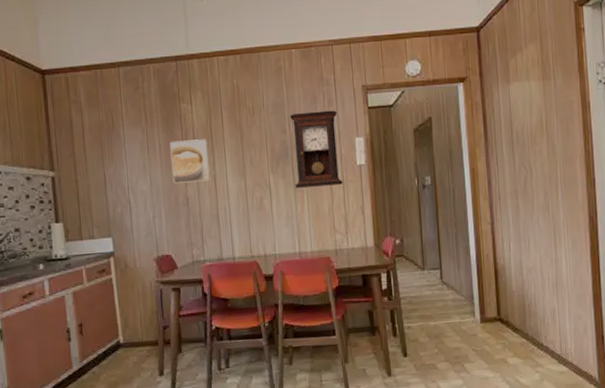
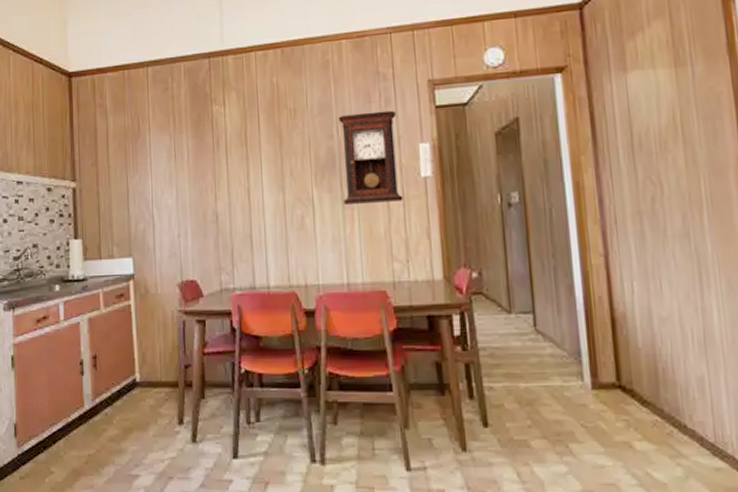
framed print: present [170,139,210,183] -> none [199,146,243,197]

